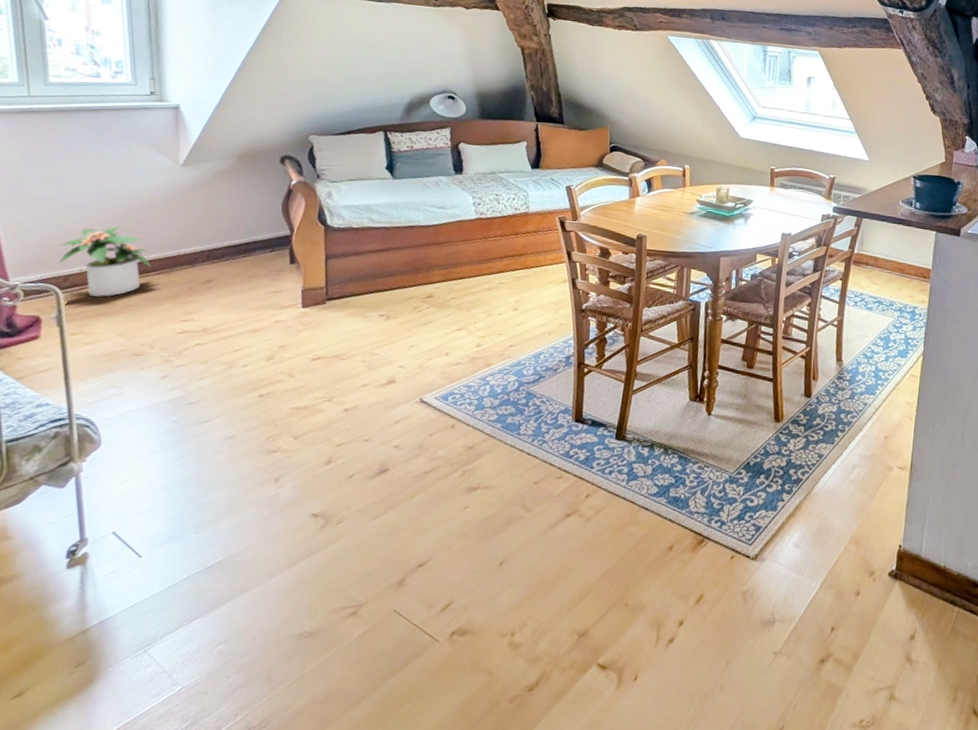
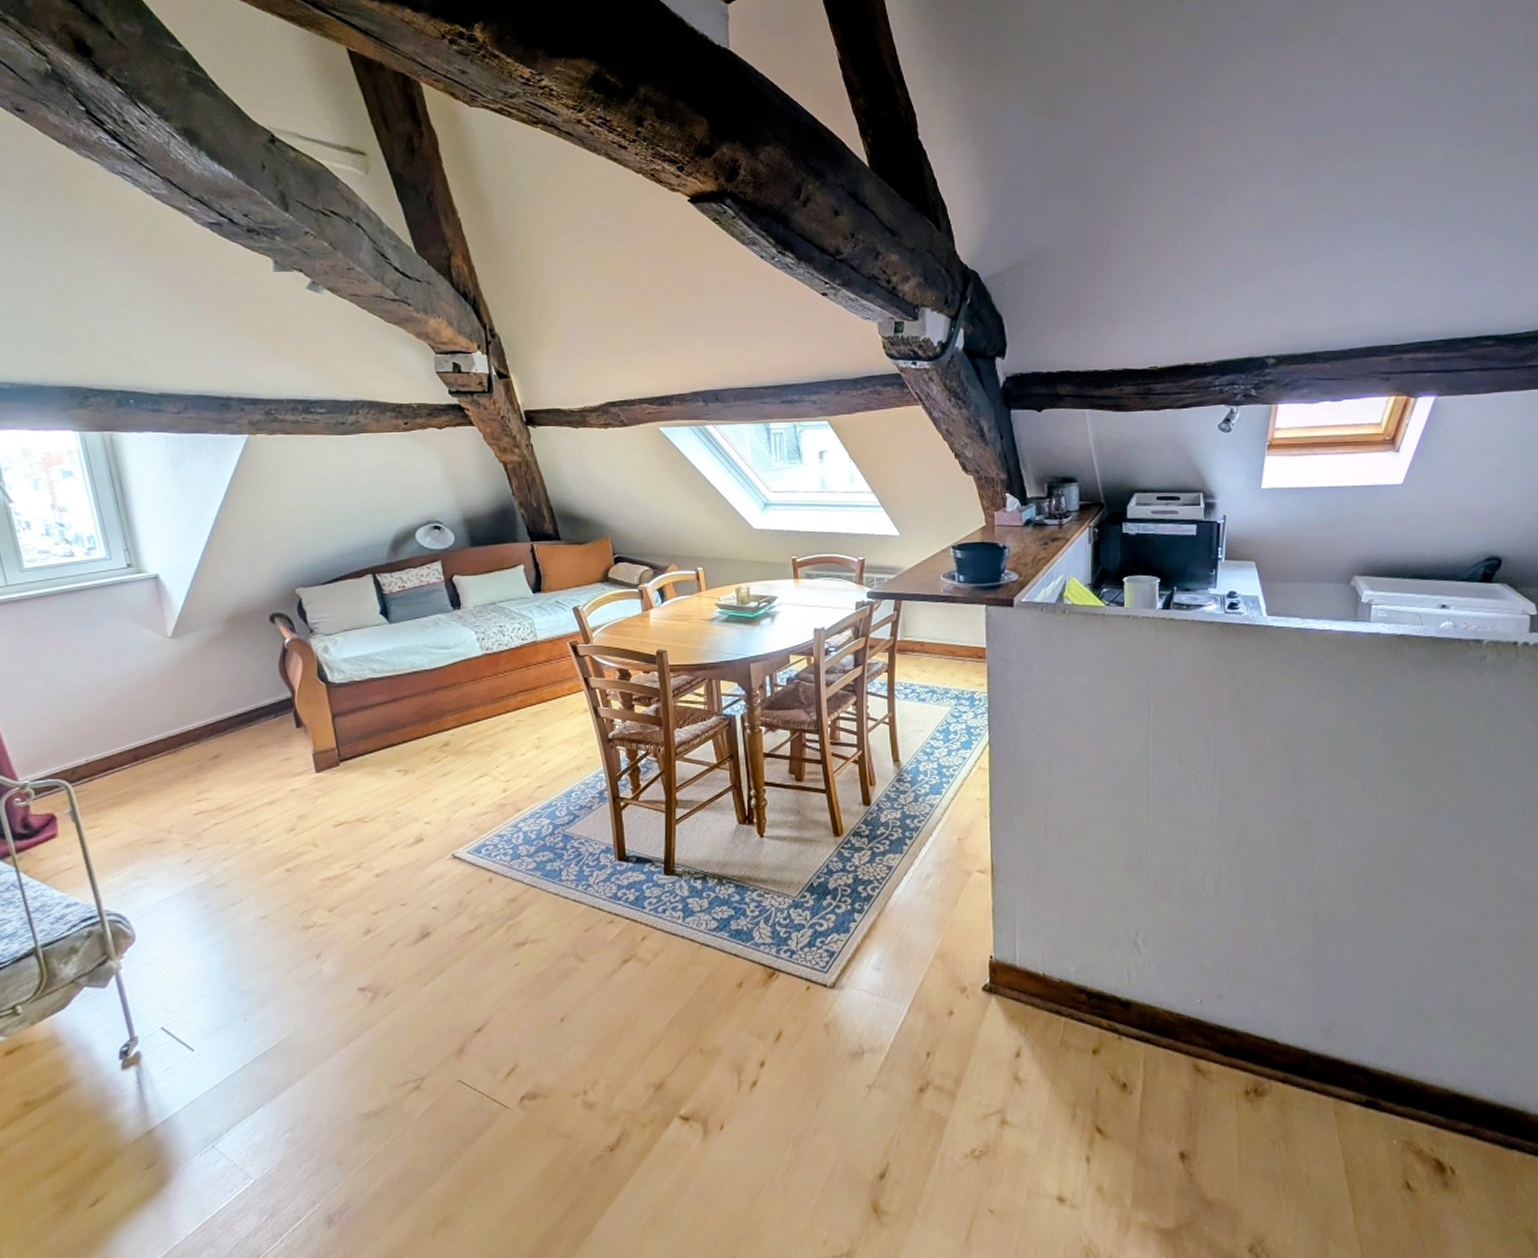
potted plant: present [58,226,152,297] -> none [62,710,157,786]

